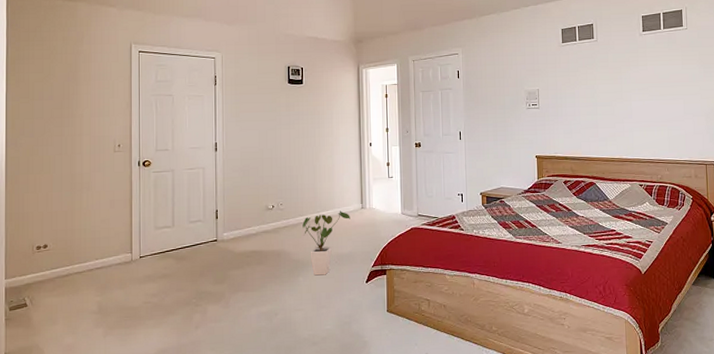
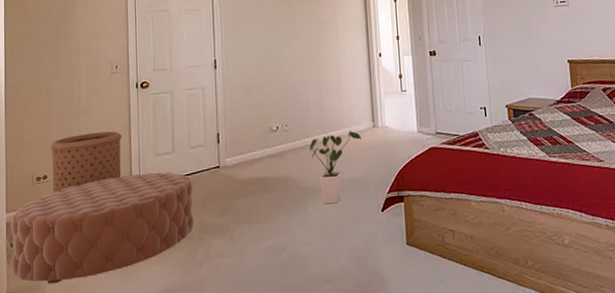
ottoman: none [9,244,192,345] -> present [10,171,194,284]
laundry basket: none [50,205,123,261] -> present [50,131,122,193]

